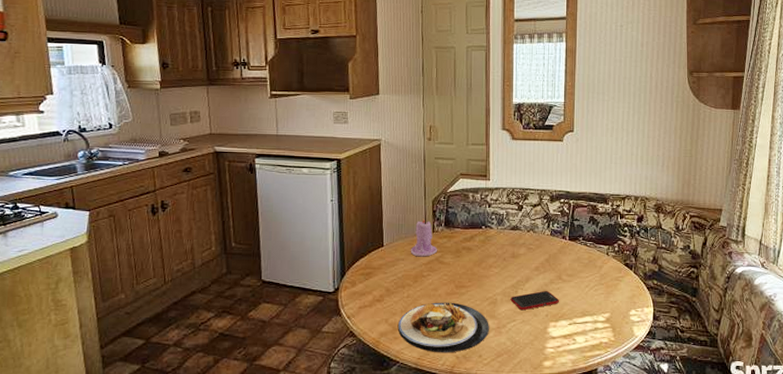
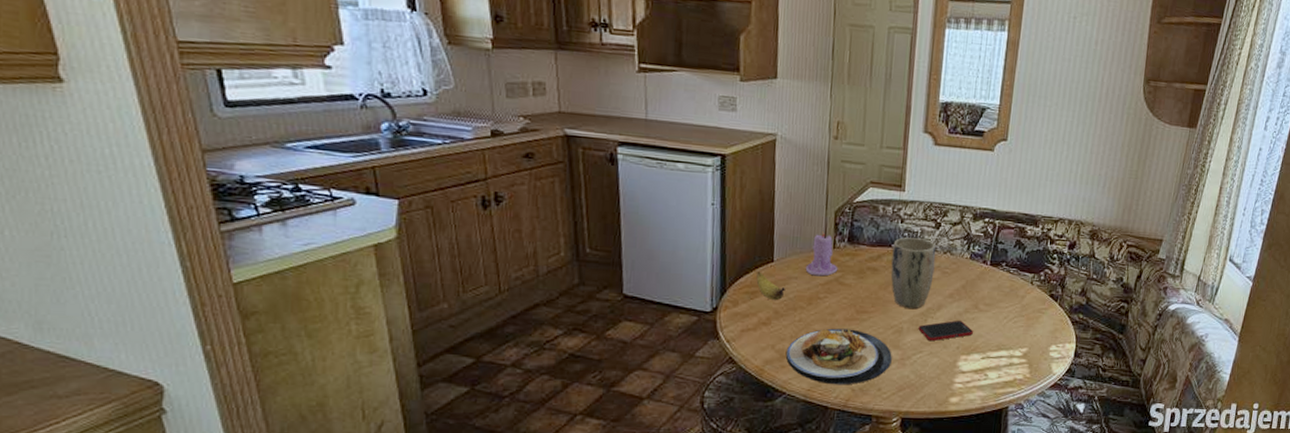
banana: none [370,255,394,280] -> present [756,271,785,301]
plant pot: none [483,220,521,283] -> present [891,237,936,310]

